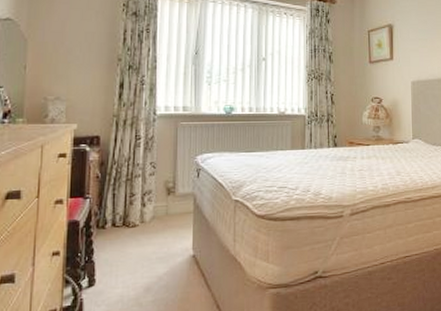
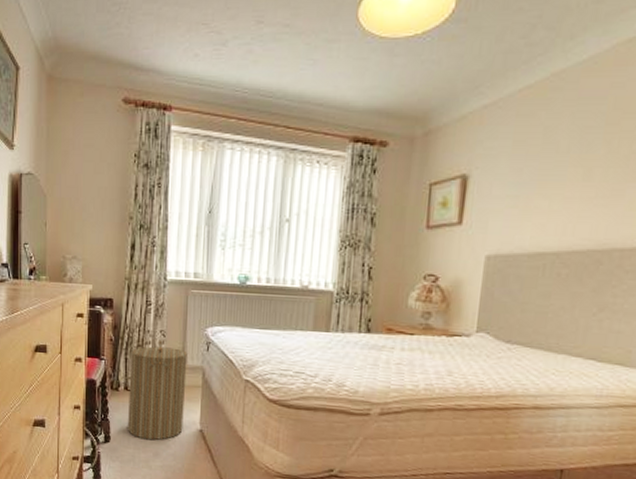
laundry hamper: none [116,170,178,276] -> present [128,338,187,441]

